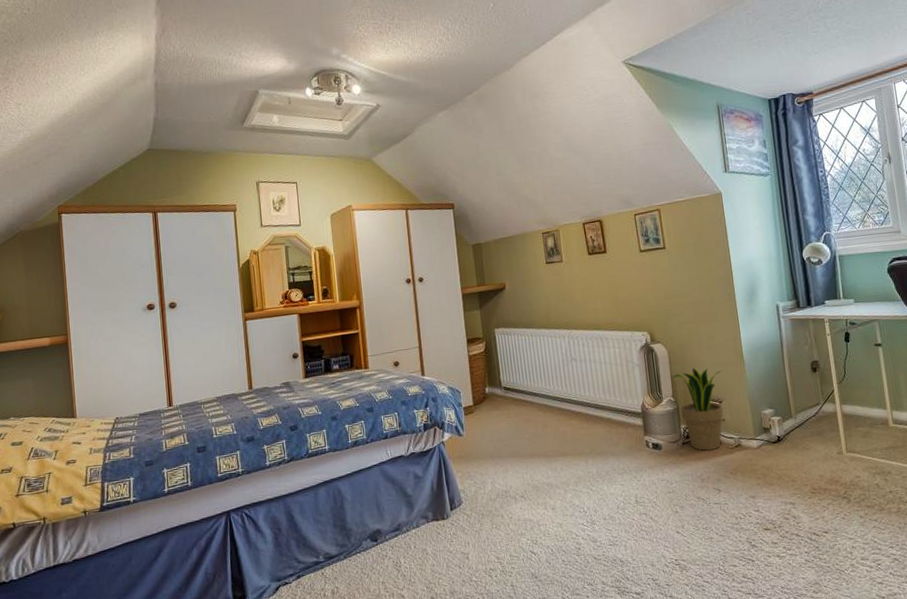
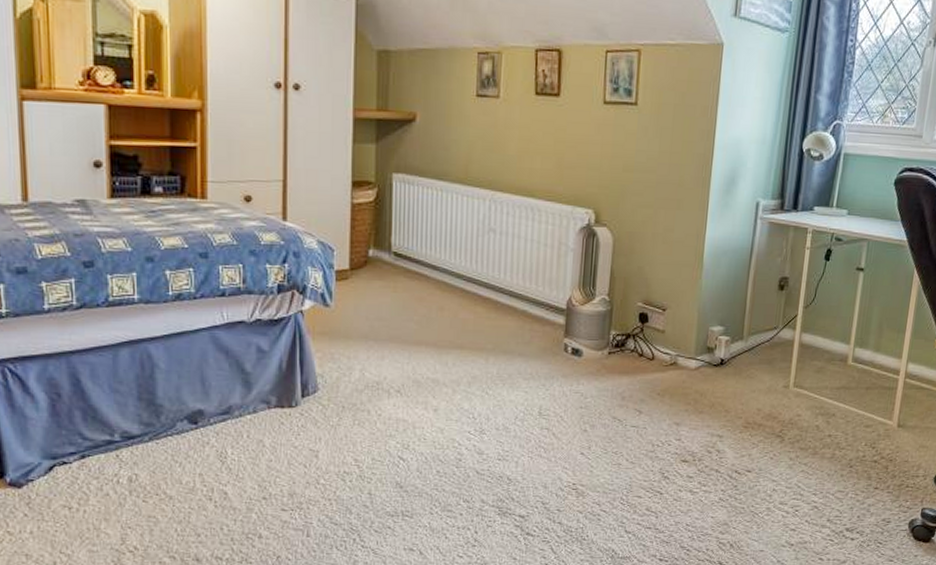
potted plant: present [672,367,724,451] -> none [612,263,673,365]

